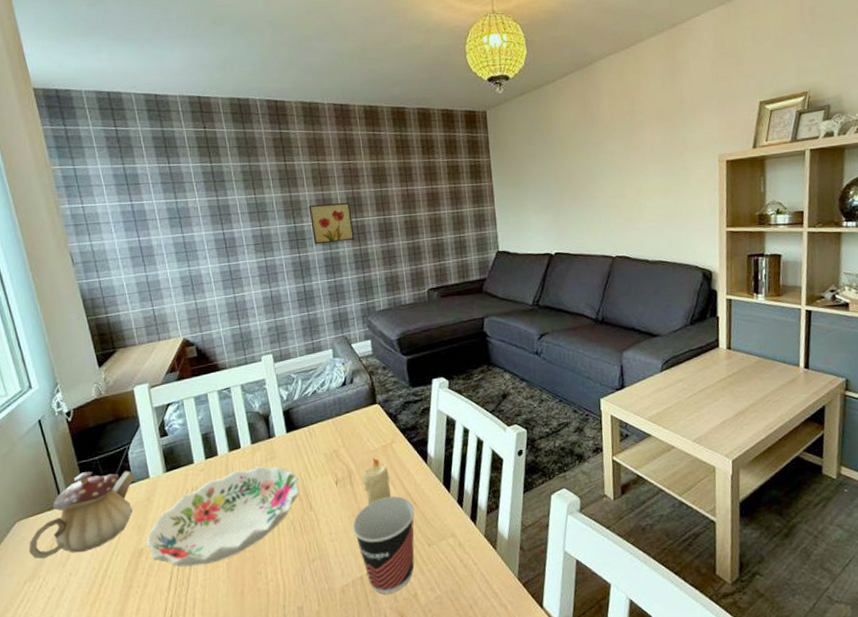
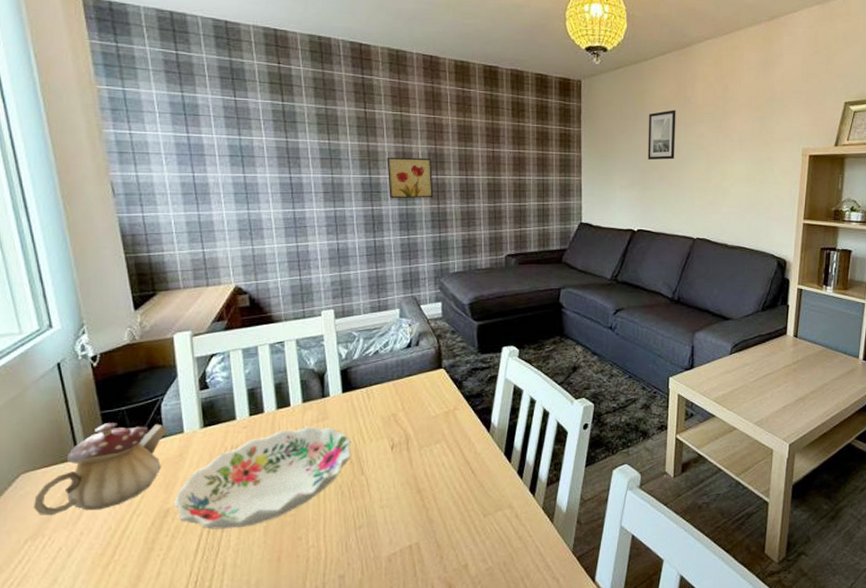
cup: present [352,496,415,594] -> none [405,464,473,564]
candle: present [363,457,392,504] -> none [421,423,450,472]
wall art: none [556,129,586,183] -> present [648,110,676,160]

